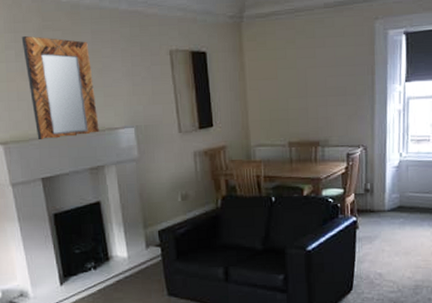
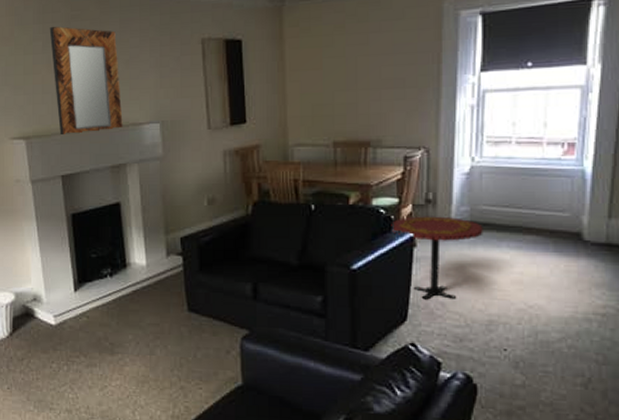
side table: none [338,202,410,272] -> present [391,216,483,300]

